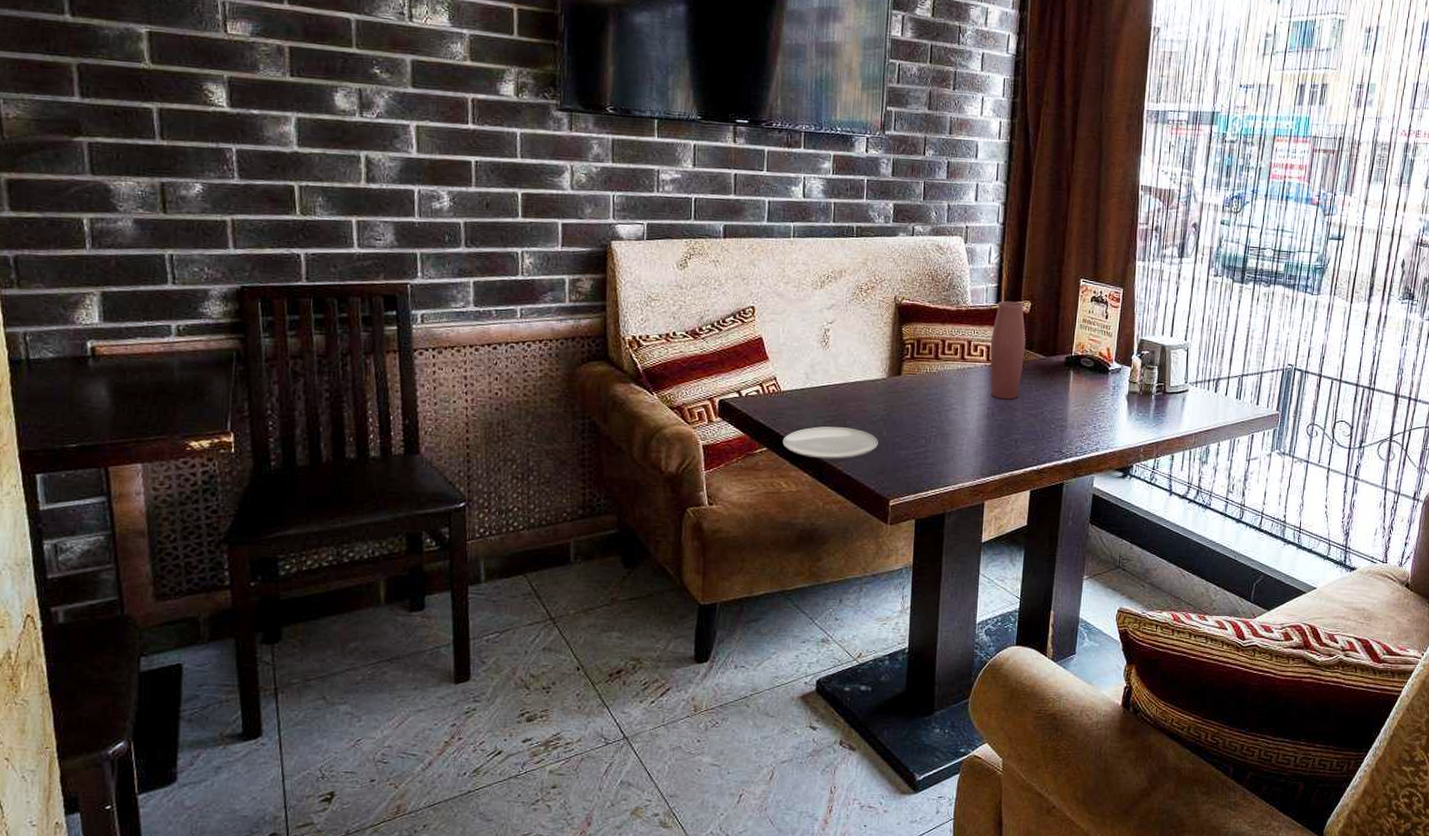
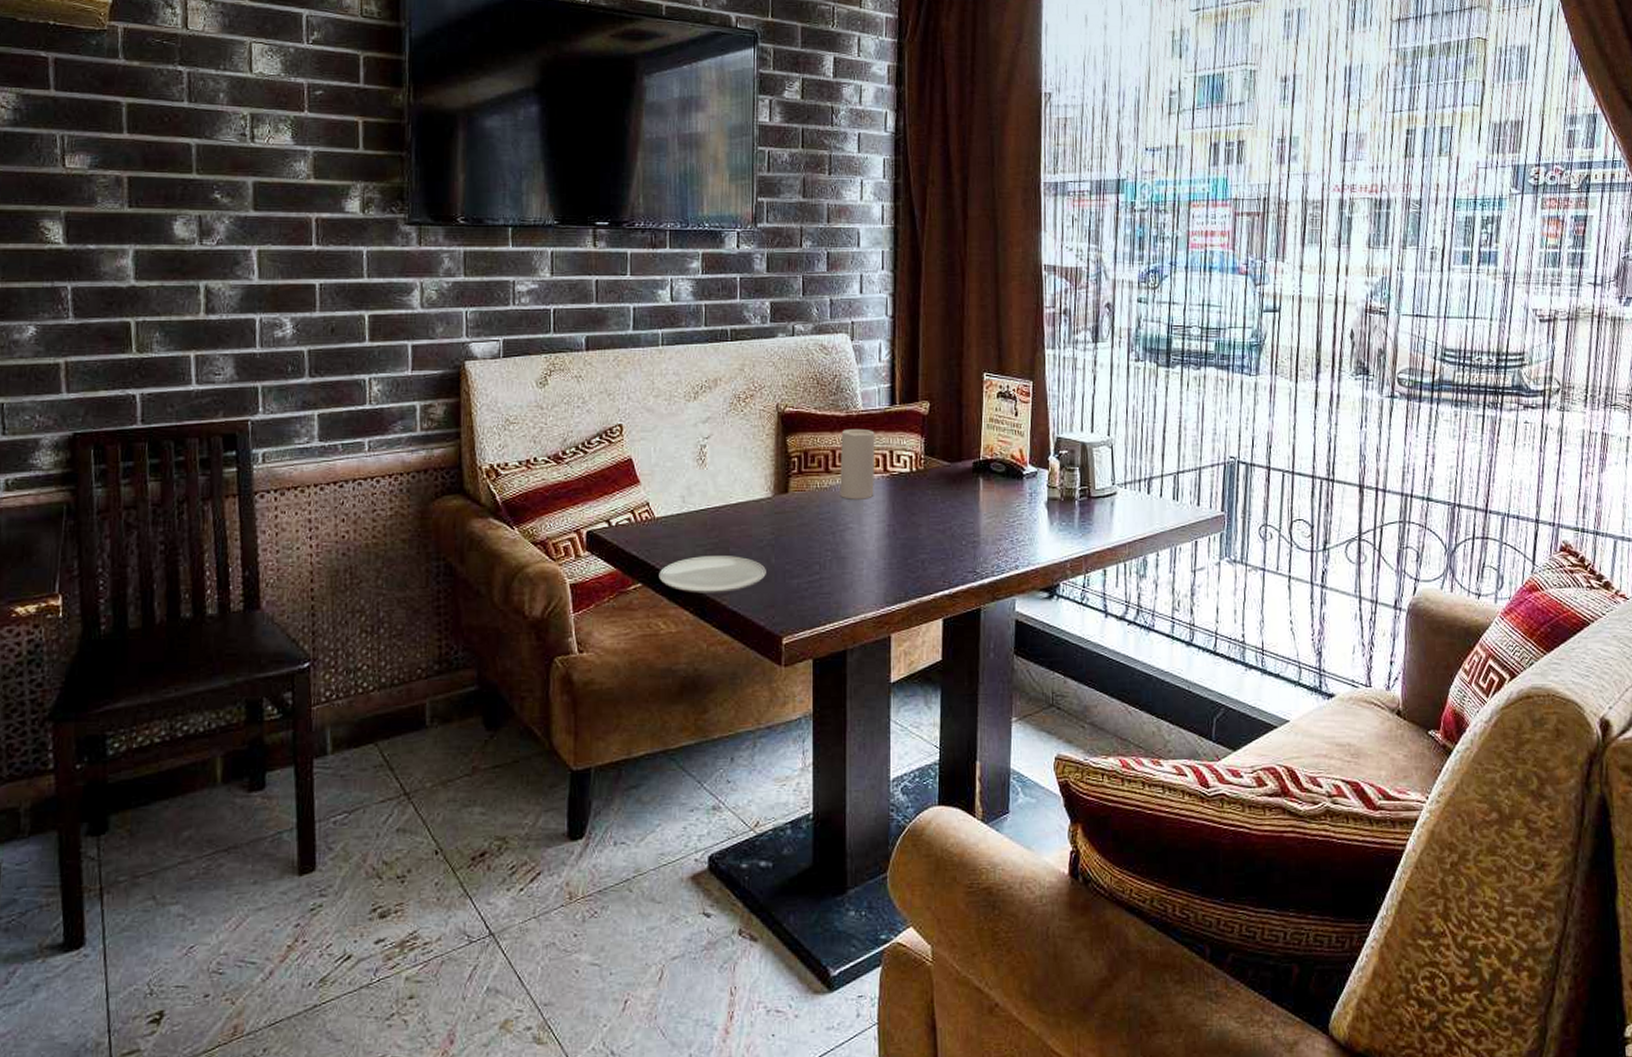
candle: none [947,321,981,385] -> present [840,428,875,501]
vase: present [989,301,1026,401] -> none [886,402,926,516]

